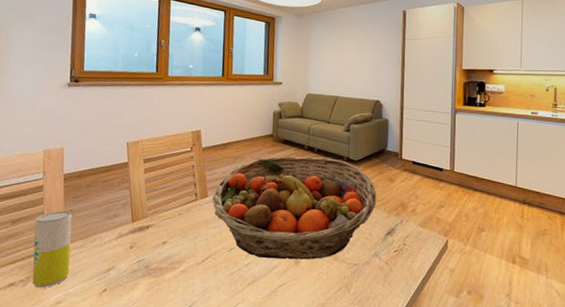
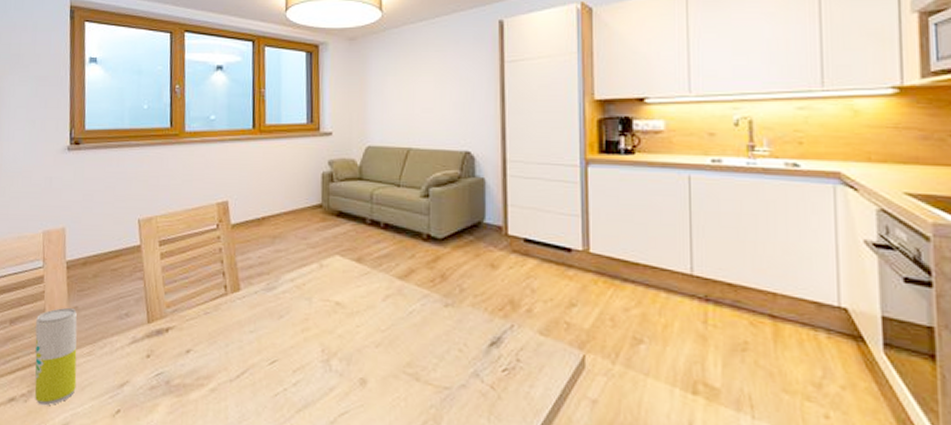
fruit basket: present [211,156,377,260] -> none [245,234,473,379]

